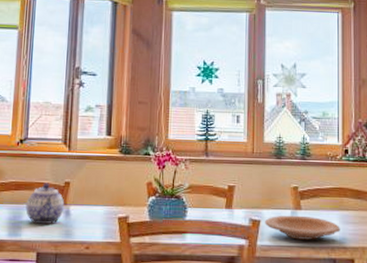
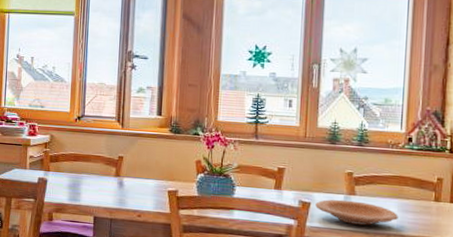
teapot: present [25,182,65,225] -> none [83,156,119,193]

